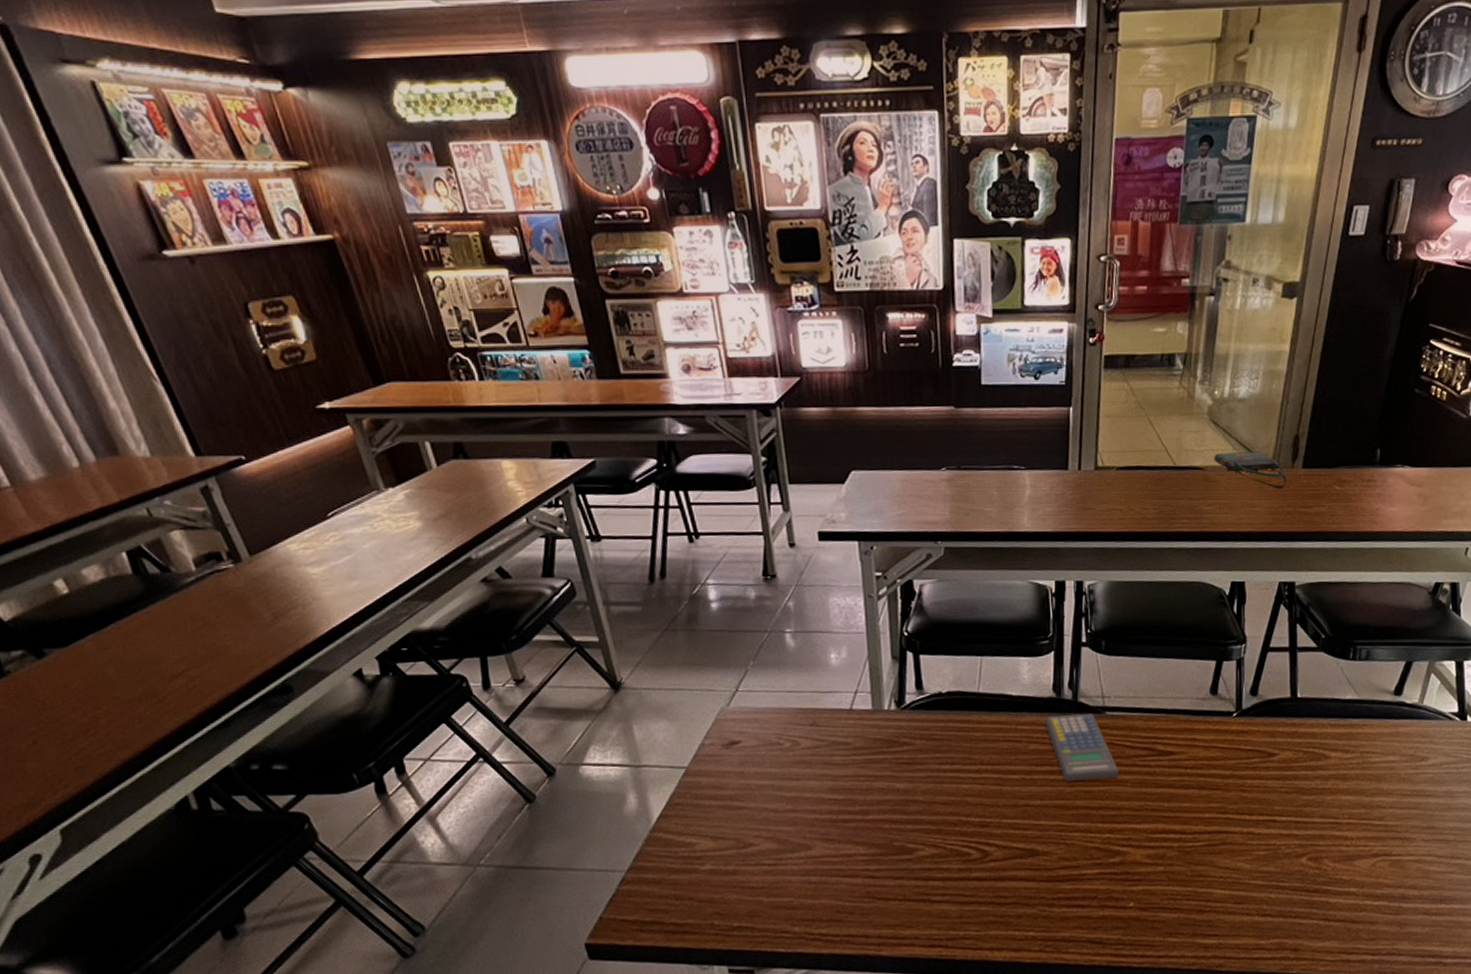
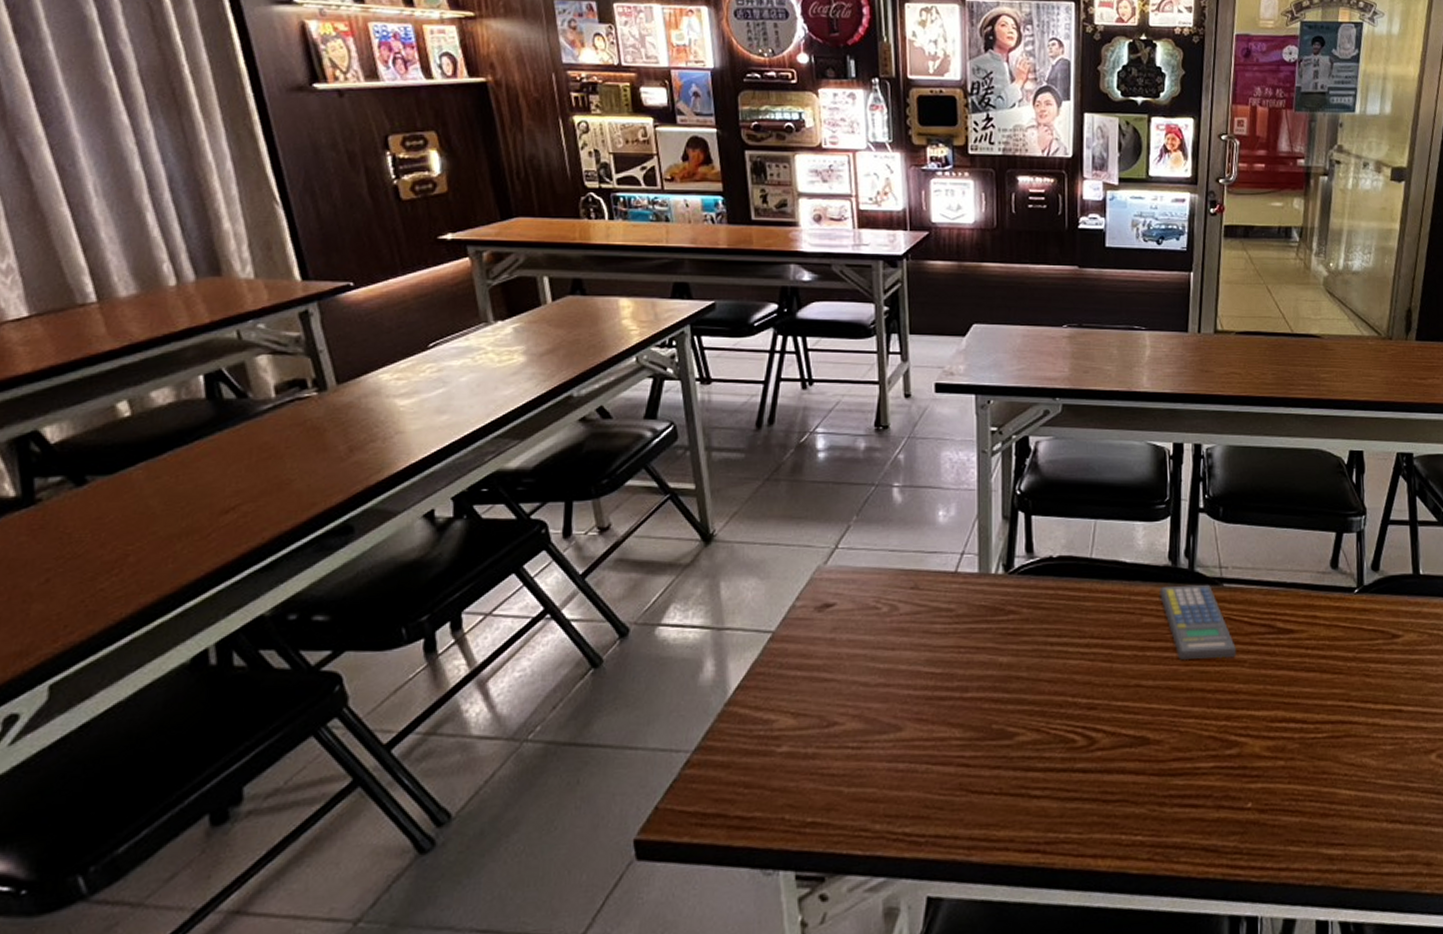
tote bag: present [1214,451,1288,489] -> none [1330,322,1402,359]

